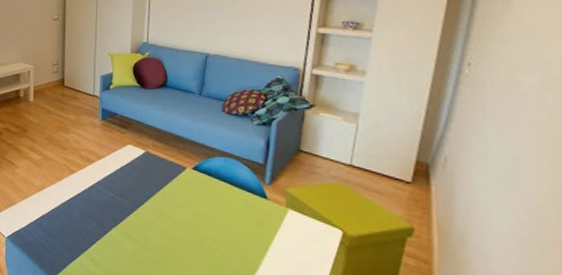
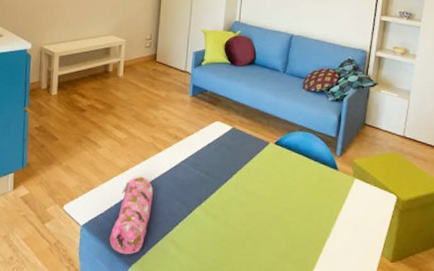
pencil case: none [31,196,70,267] -> present [109,177,154,255]

